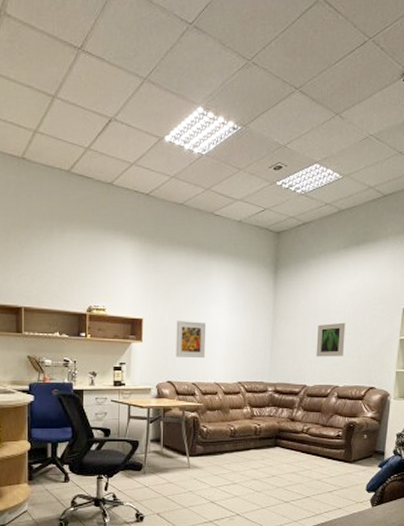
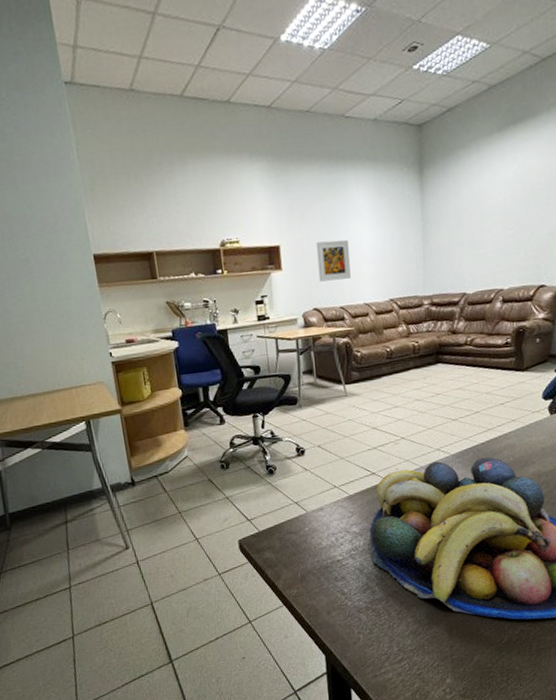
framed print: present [316,322,346,357] -> none [474,216,507,260]

